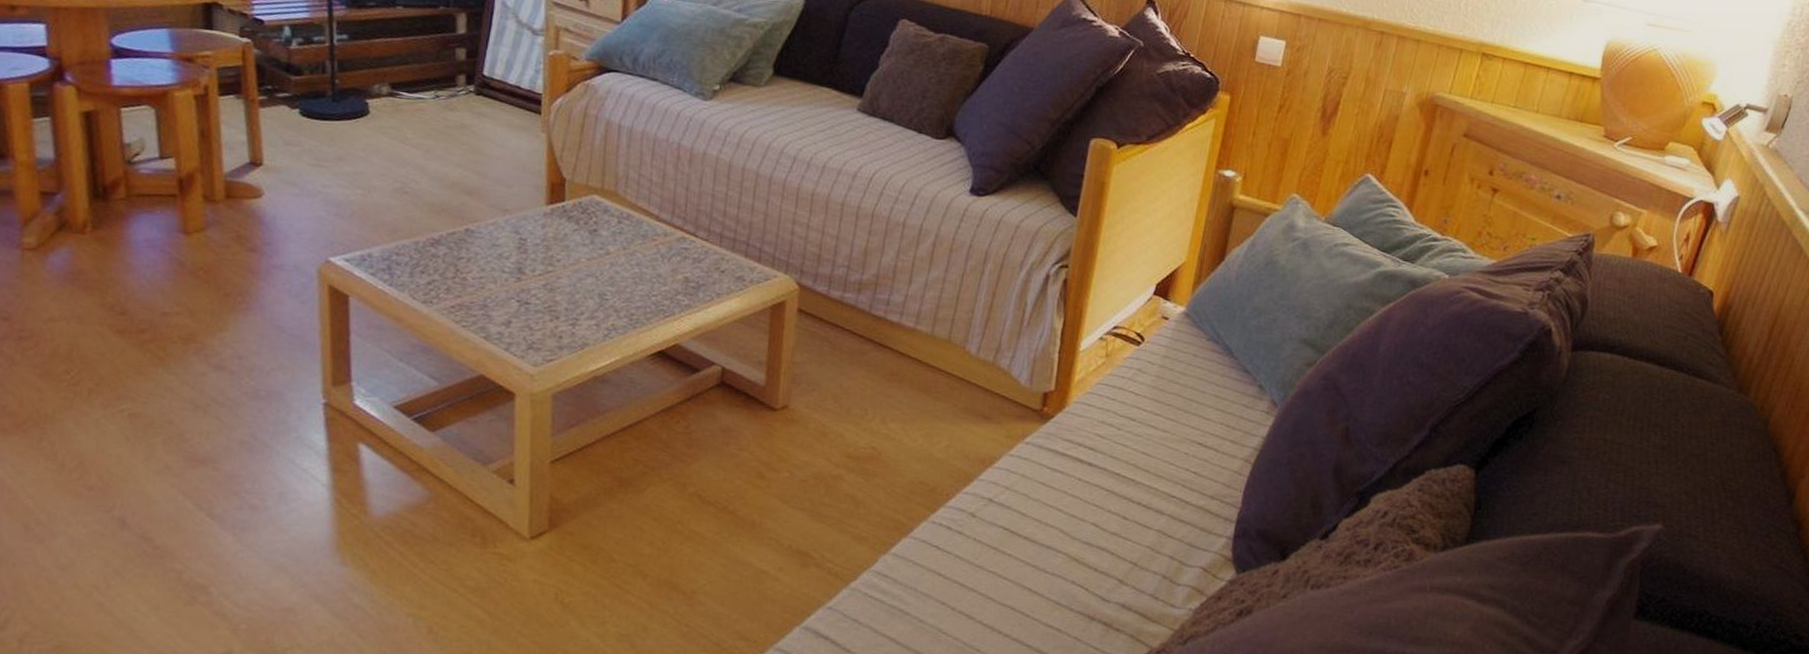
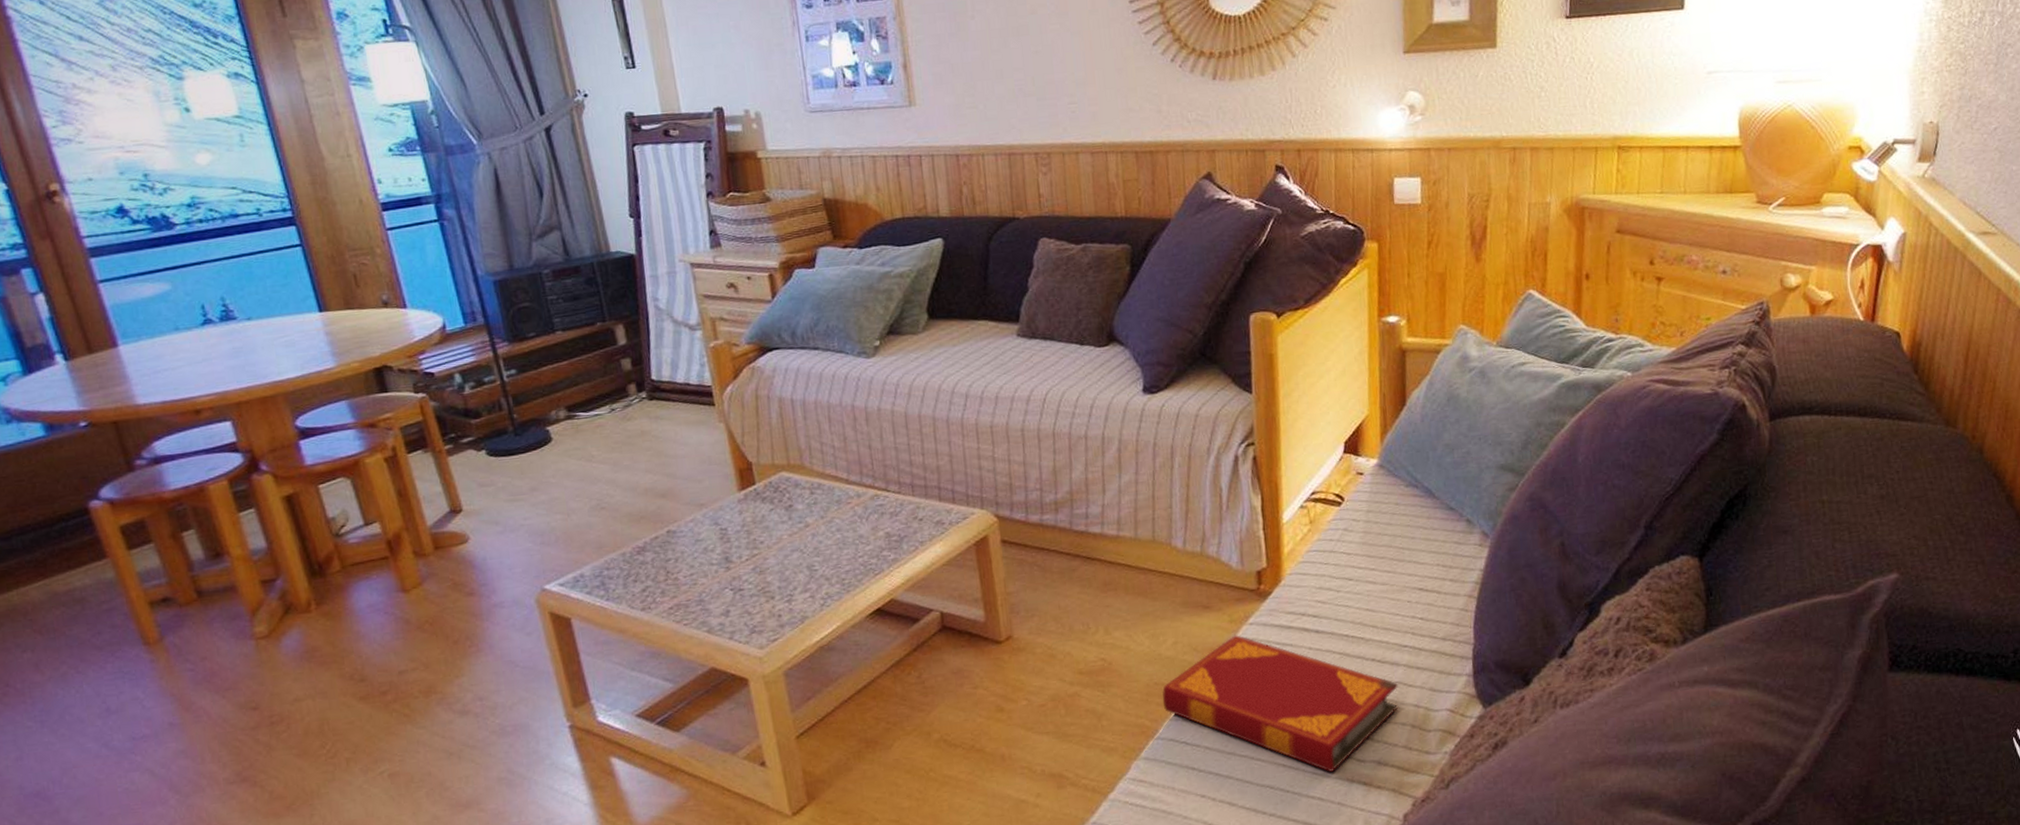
hardback book: none [923,451,1158,606] -> present [1162,635,1399,773]

